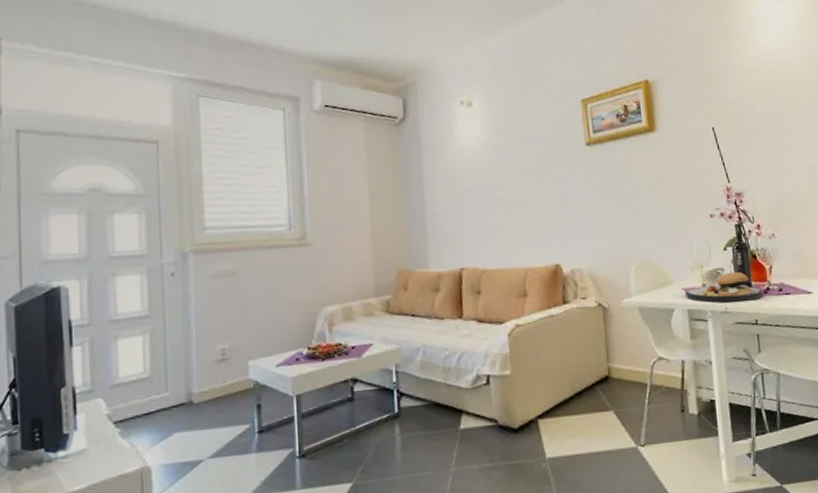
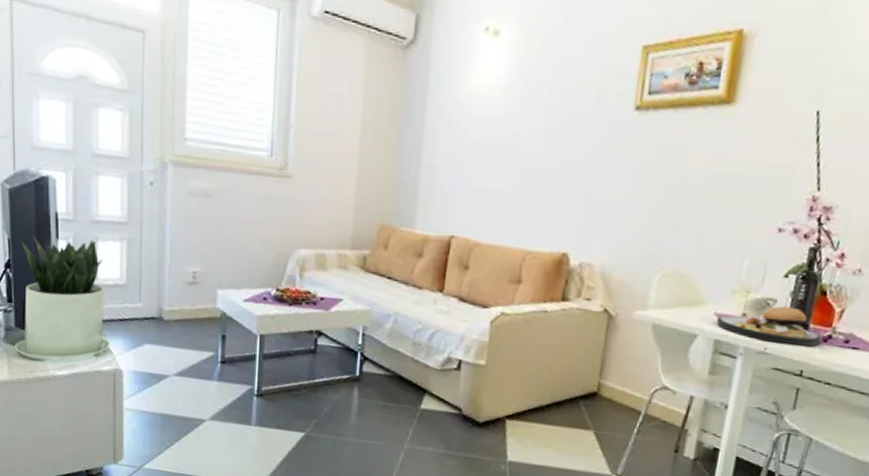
planter: none [21,339,136,481] -> present [14,235,111,361]

